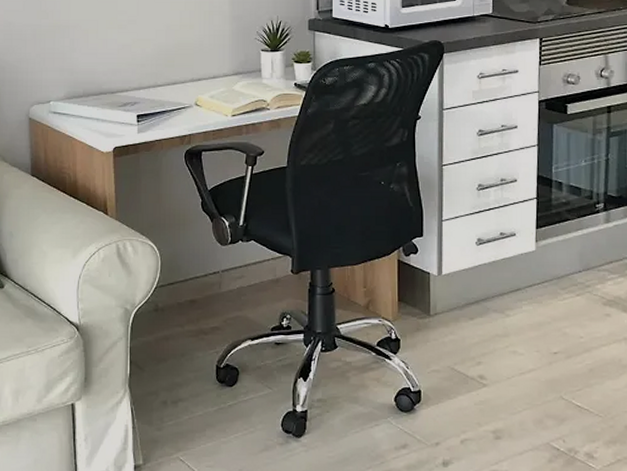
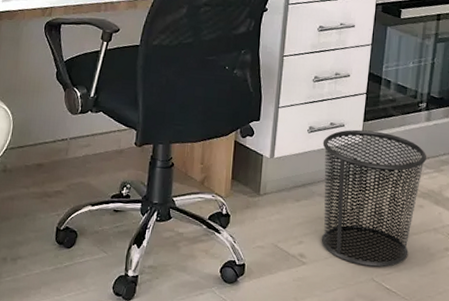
trash can: none [493,238,610,384] -> present [321,129,427,268]

